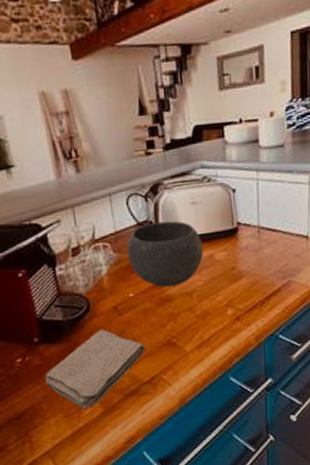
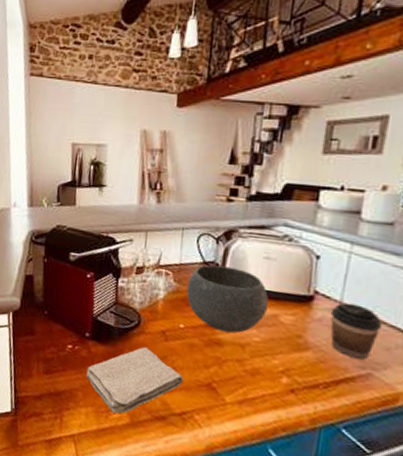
coffee cup: none [252,224,291,273] -> present [330,302,383,360]

